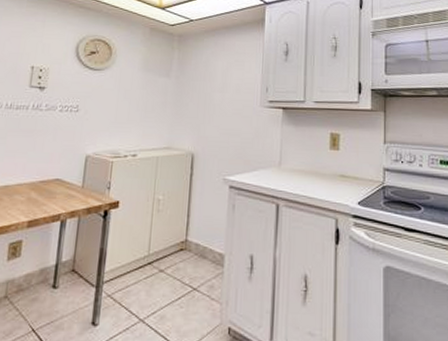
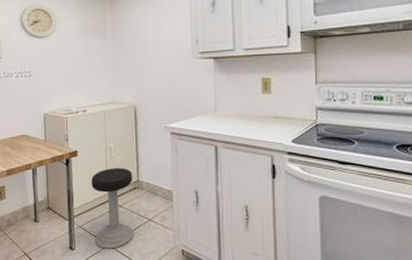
stool: none [125,224,180,325] -> present [91,168,134,249]

